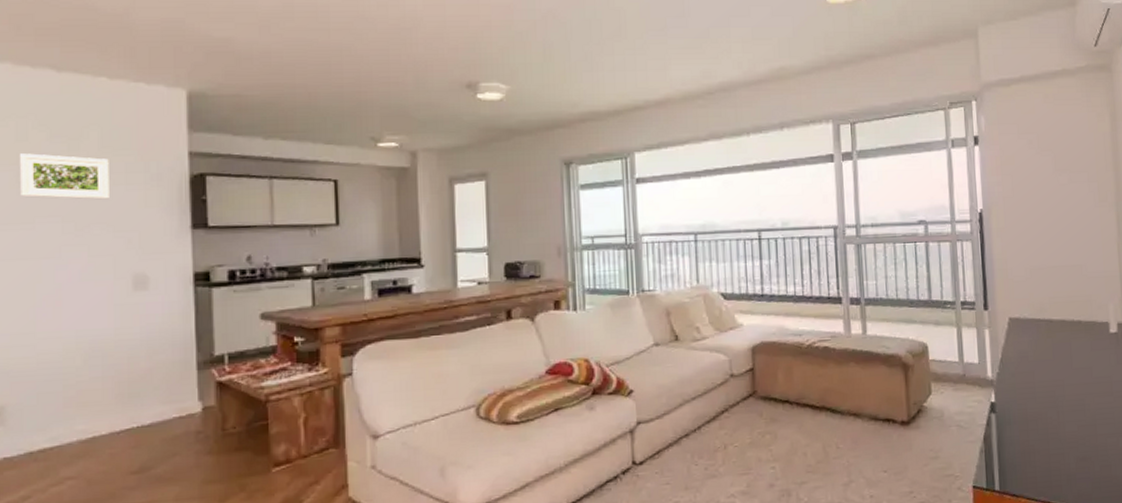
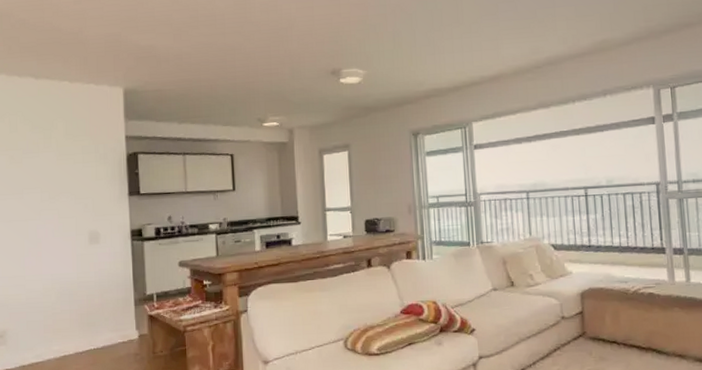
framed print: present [19,153,109,200] -> none [12,141,72,175]

